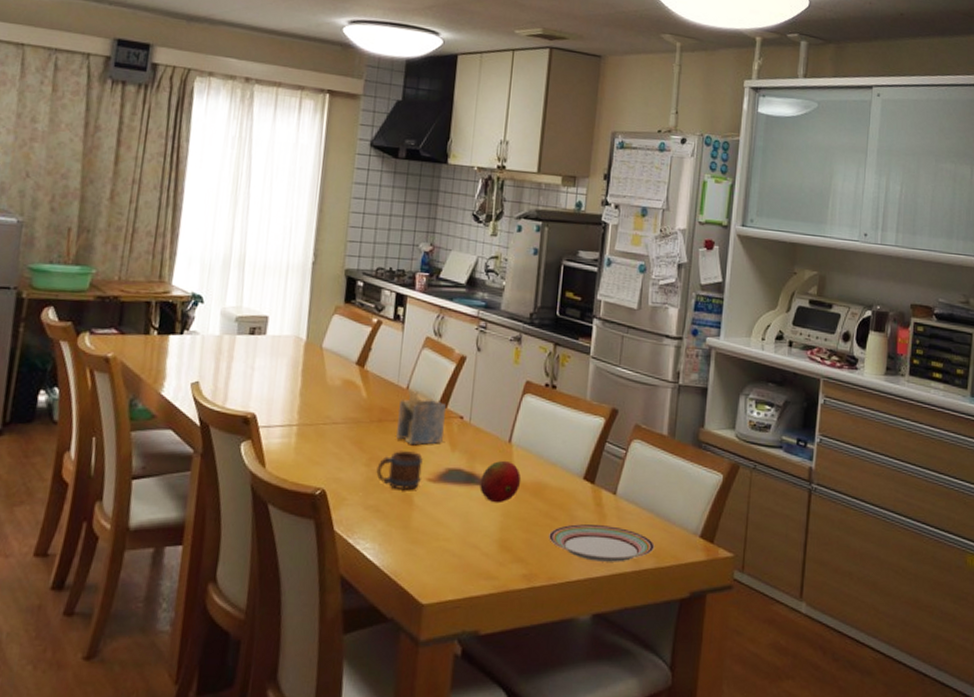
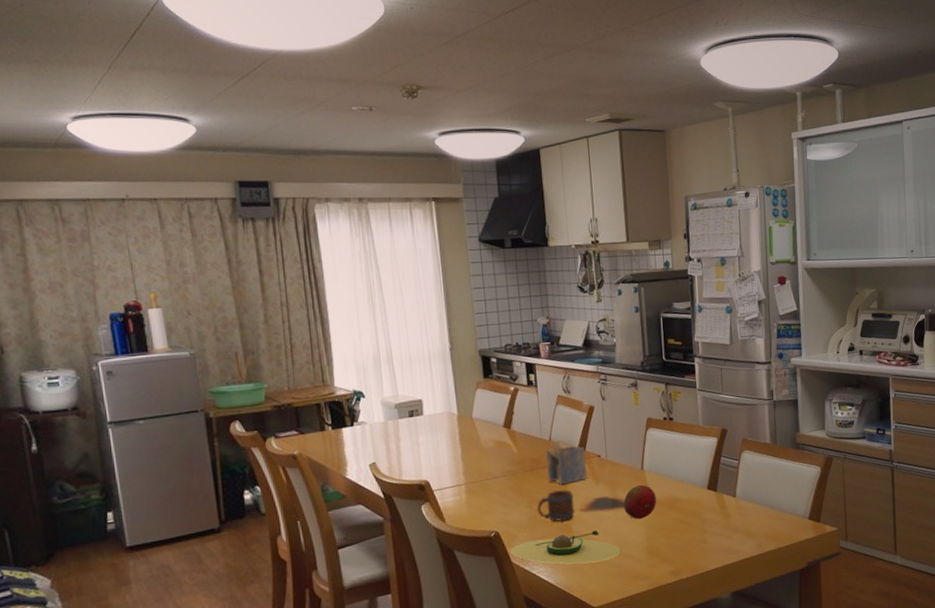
avocado: none [334,506,468,548] -> present [510,530,622,564]
plate: present [549,524,655,562] -> none [687,522,773,552]

